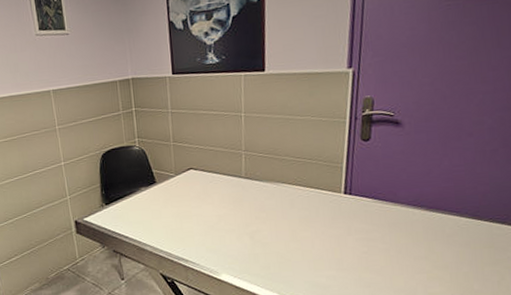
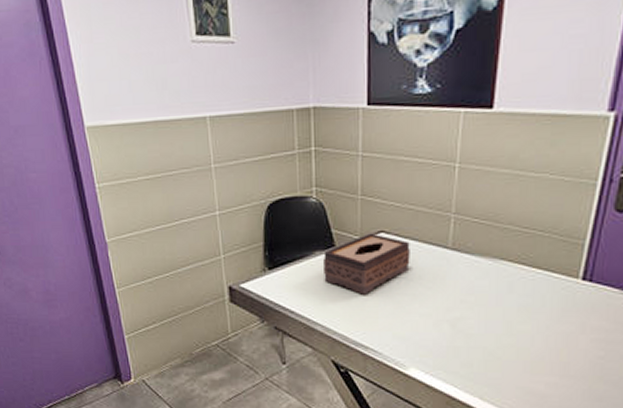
tissue box: none [147,170,215,219] -> present [323,233,410,295]

